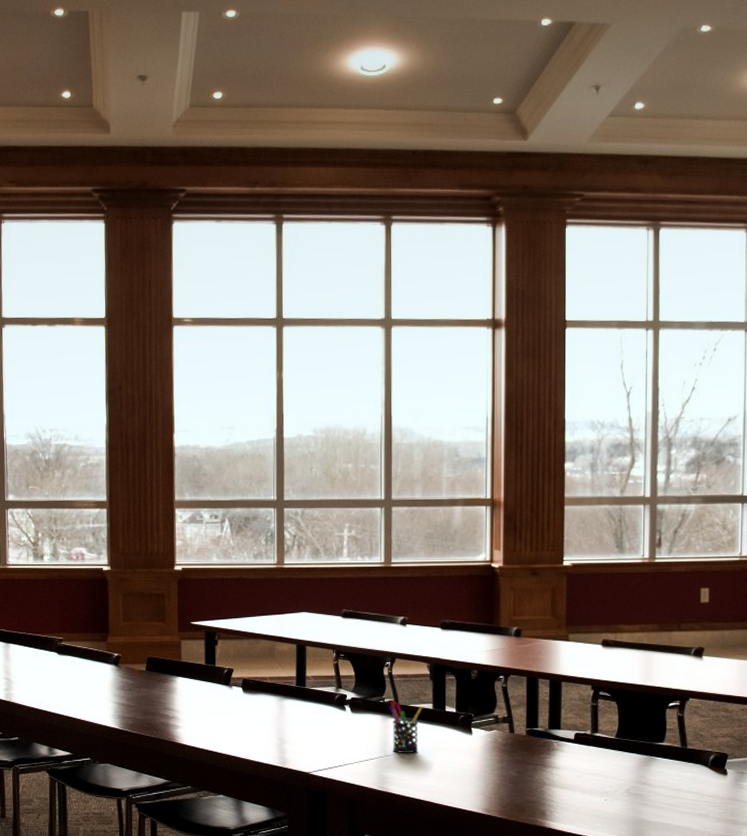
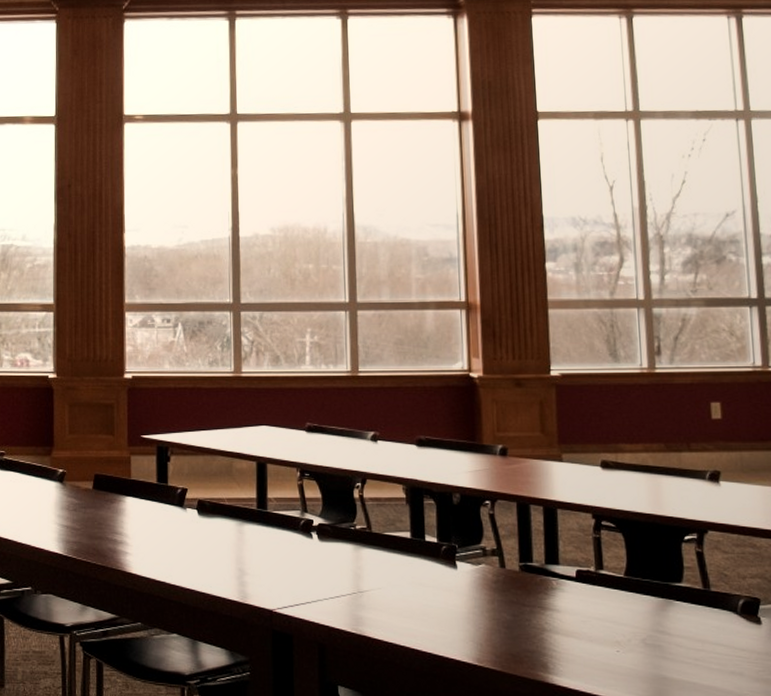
pen holder: present [388,699,423,753] -> none [360,526,400,589]

